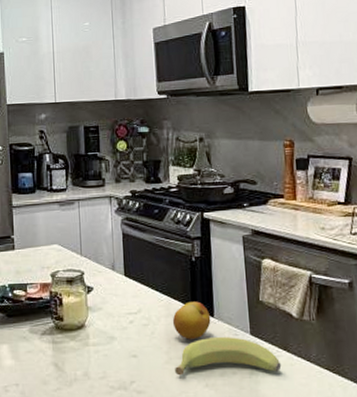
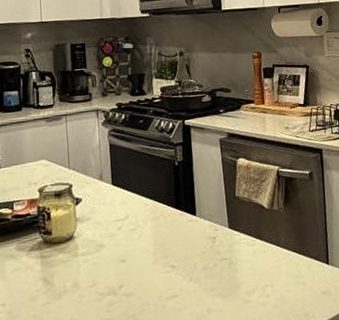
fruit: present [172,301,211,340] -> none [158,202,194,239]
banana: present [175,337,282,376] -> none [161,232,256,274]

